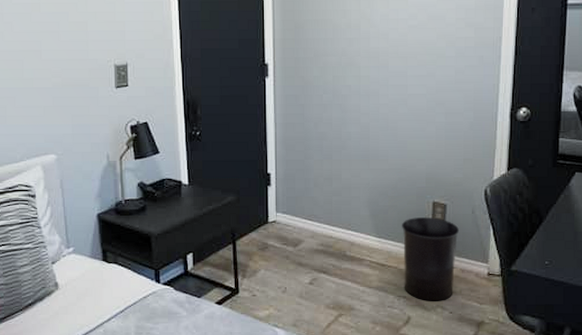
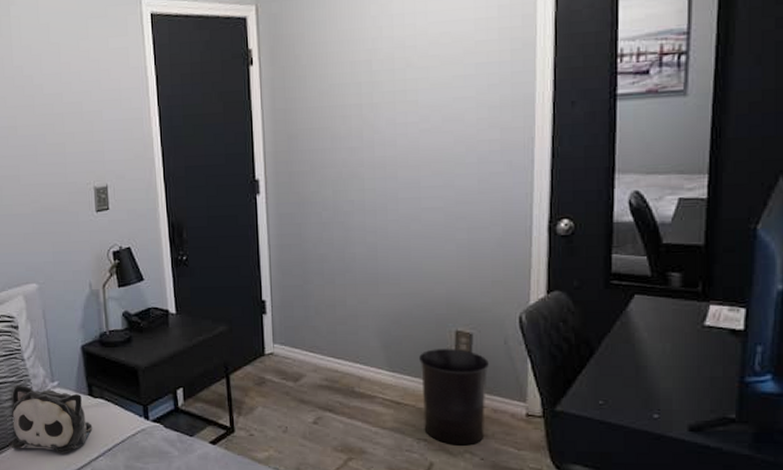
plush toy: none [24,250,106,316] -> present [11,383,93,453]

